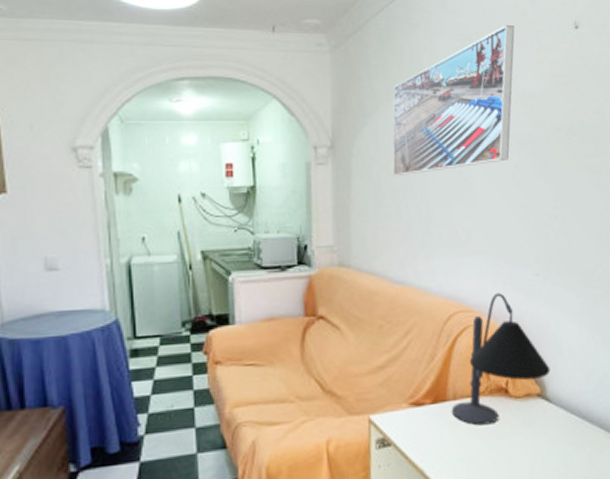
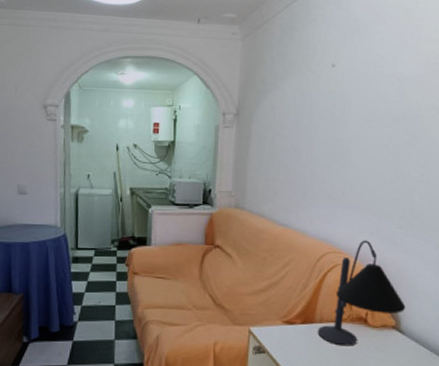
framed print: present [392,24,515,176] -> none [284,20,399,140]

